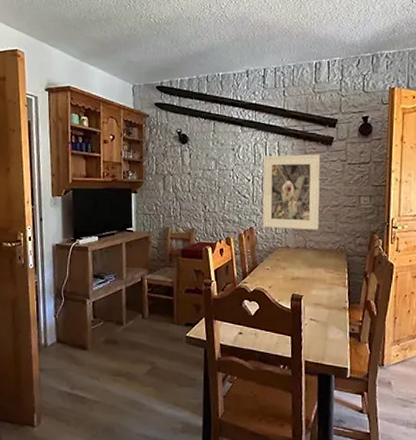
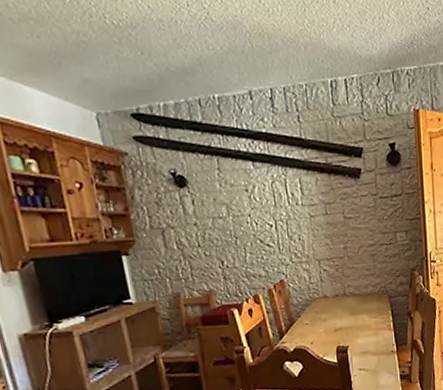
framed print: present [262,154,321,230] -> none [284,189,357,279]

